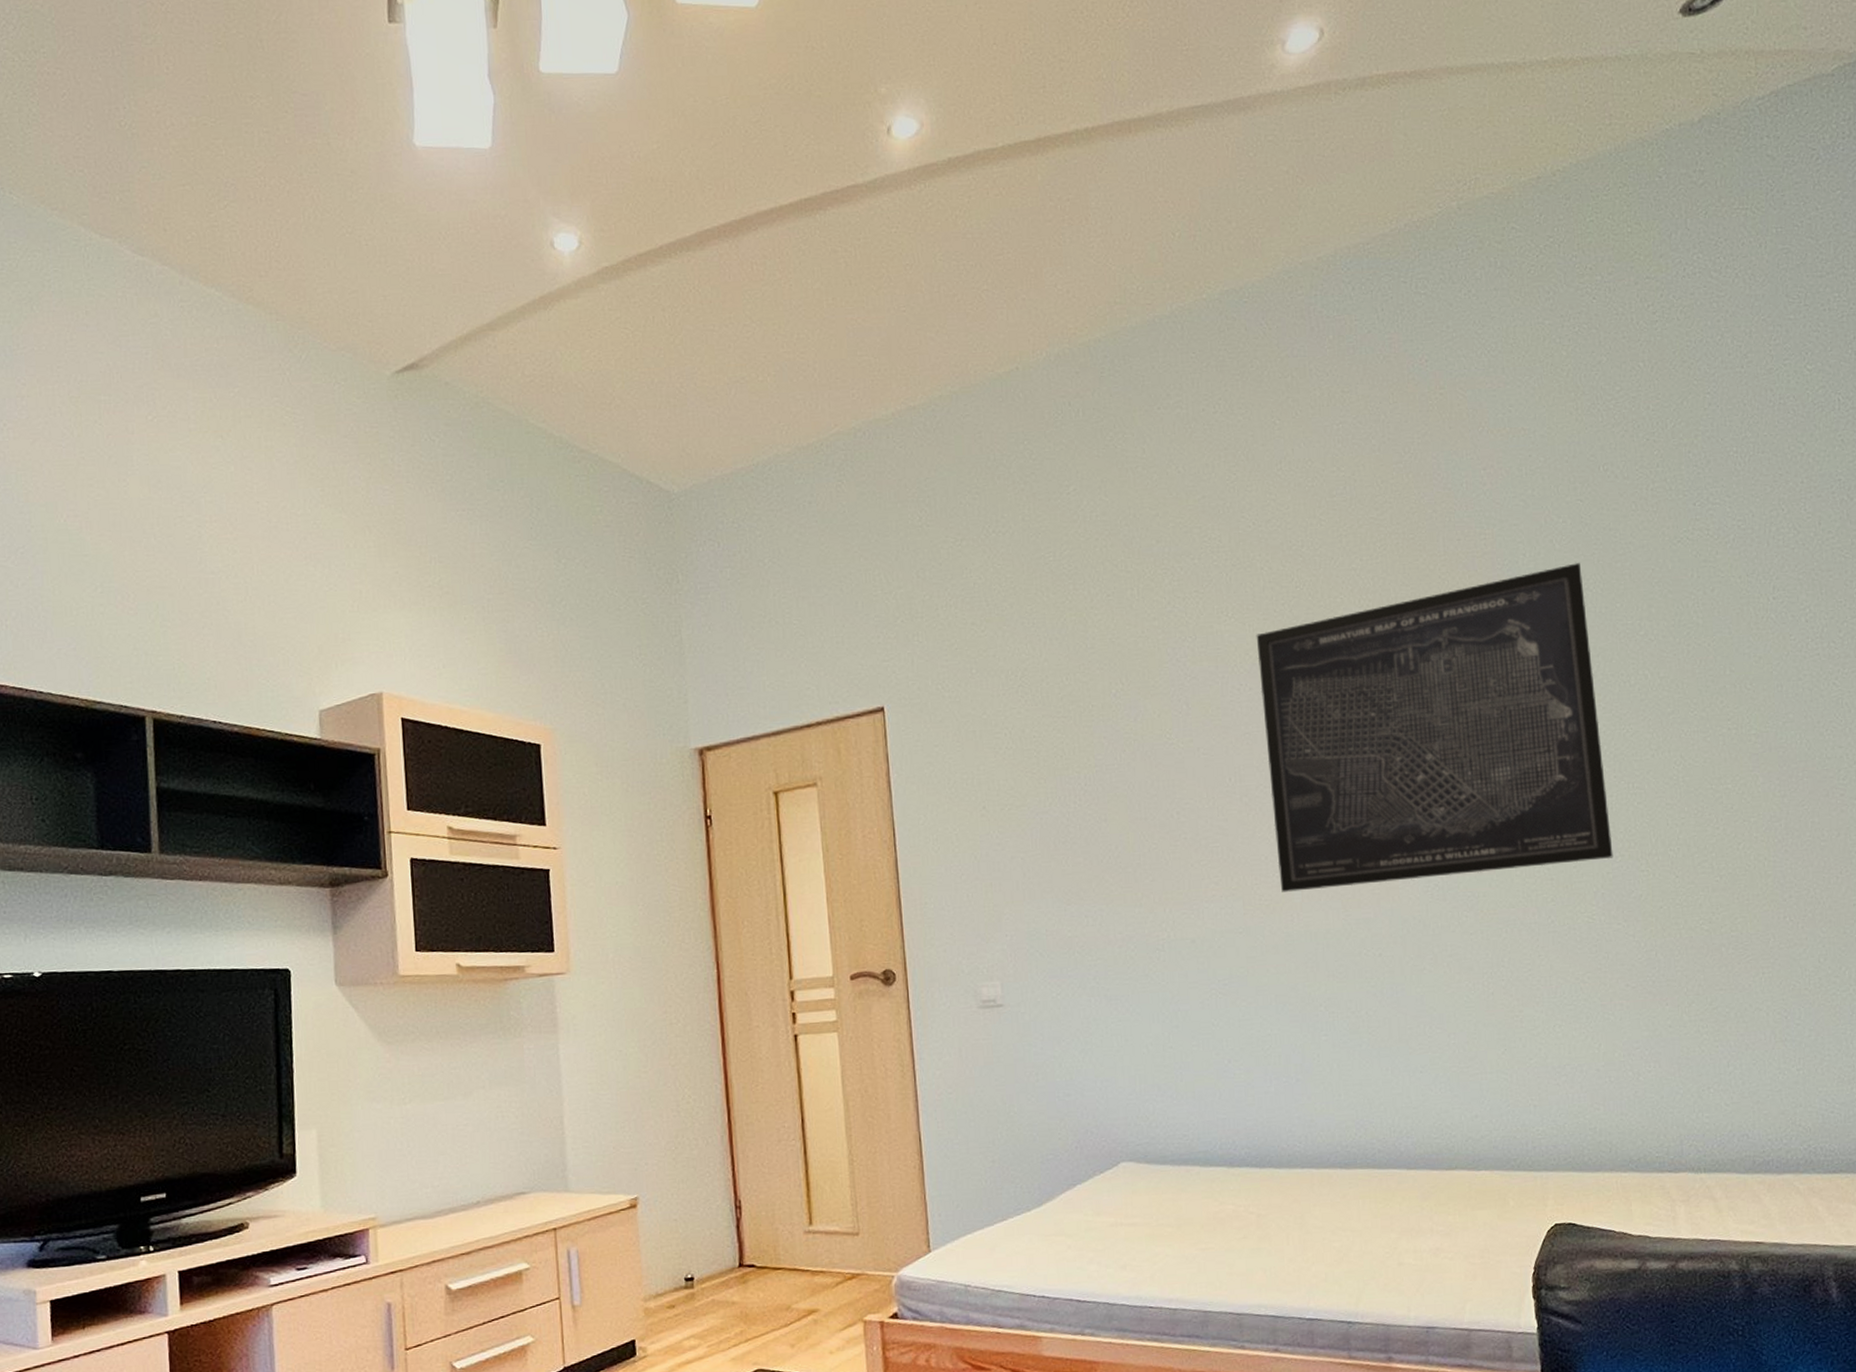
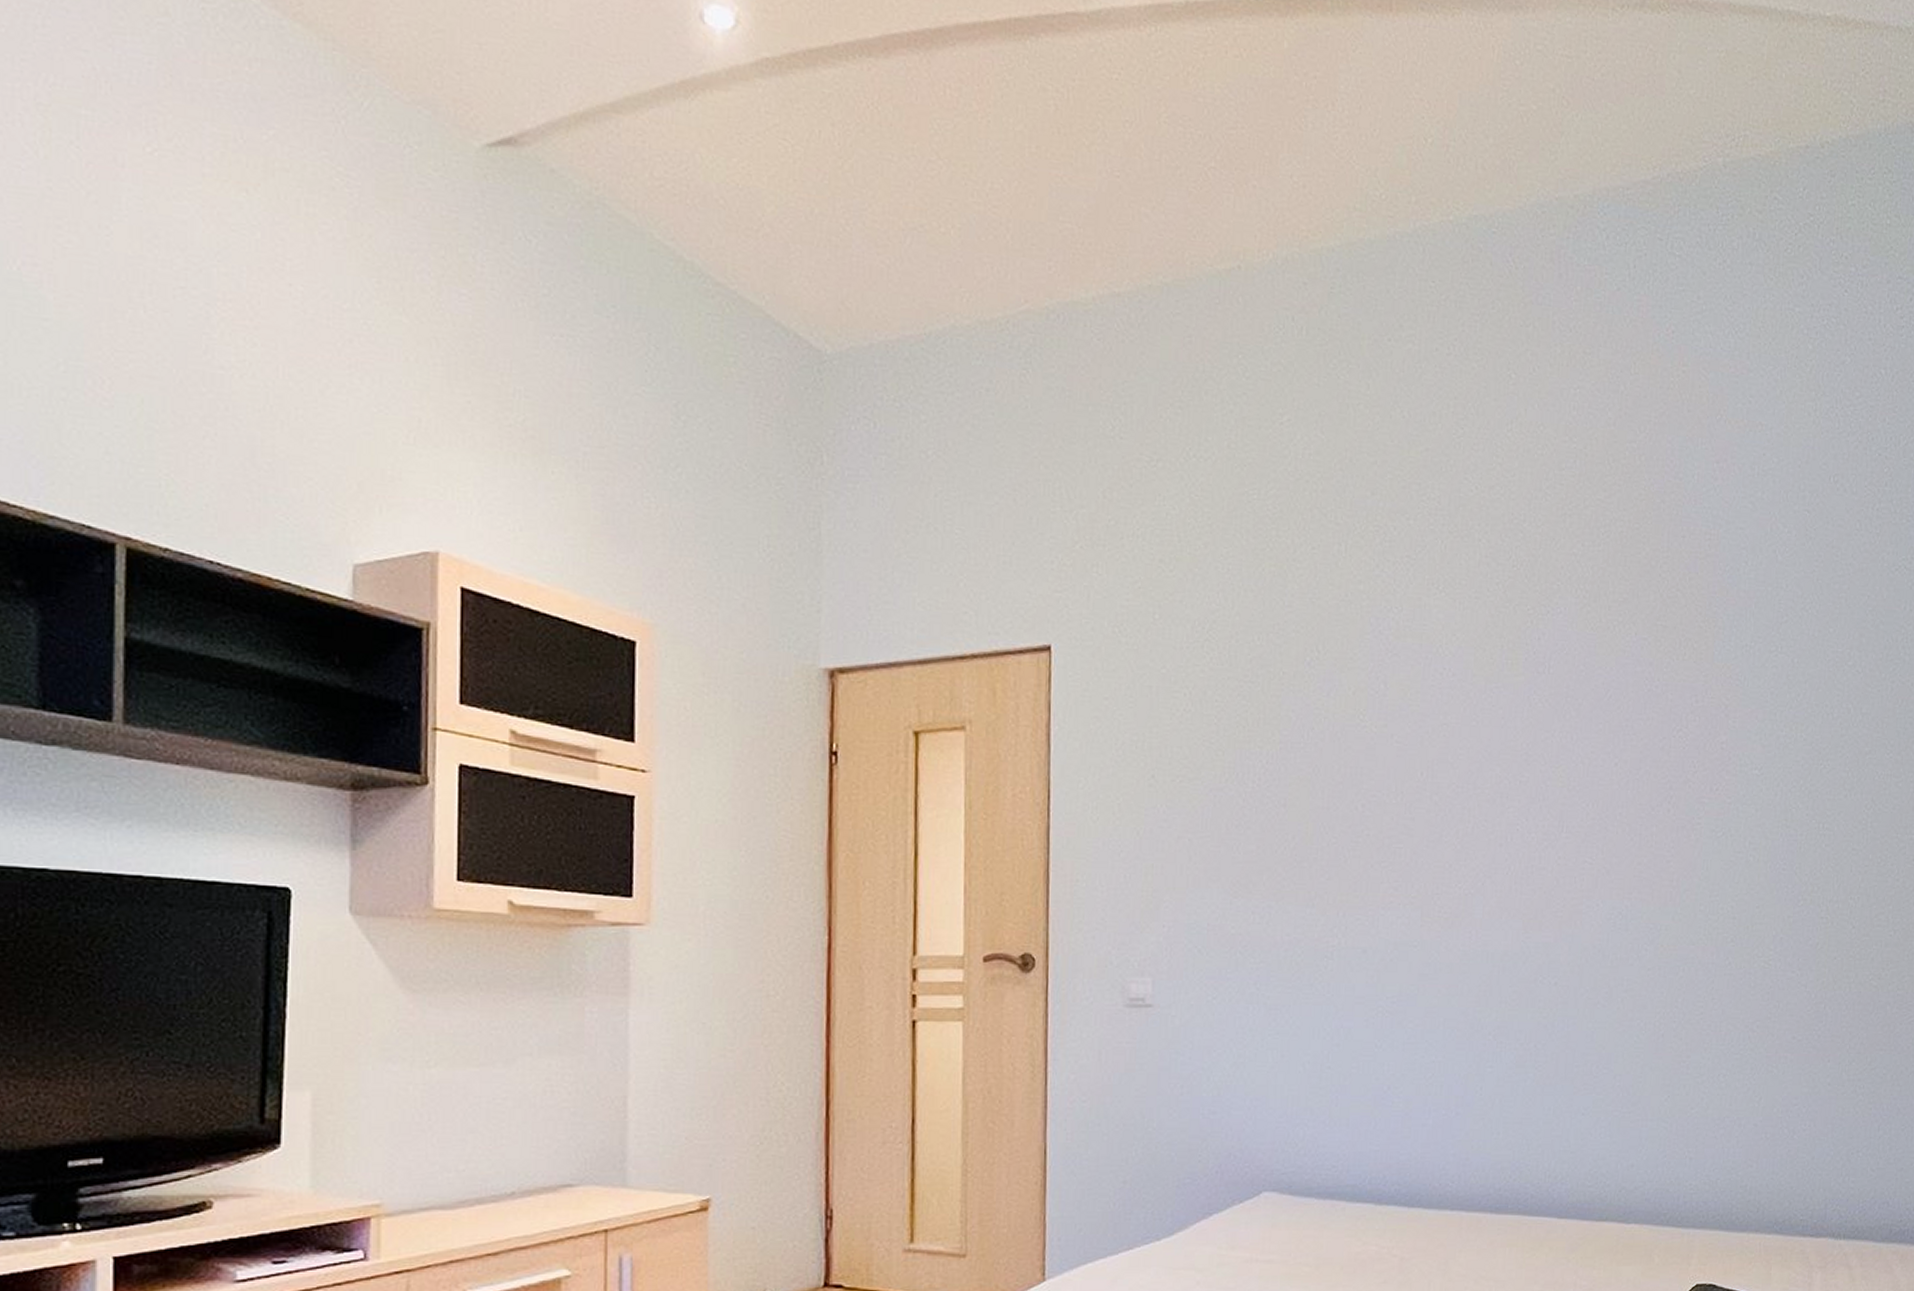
wall art: present [1256,563,1614,892] -> none [1461,579,1800,906]

